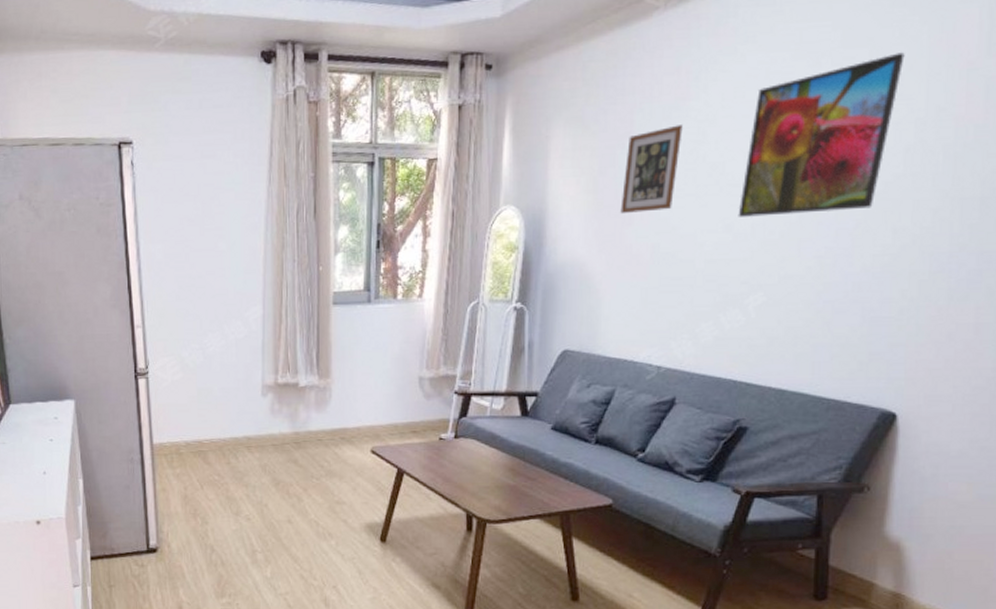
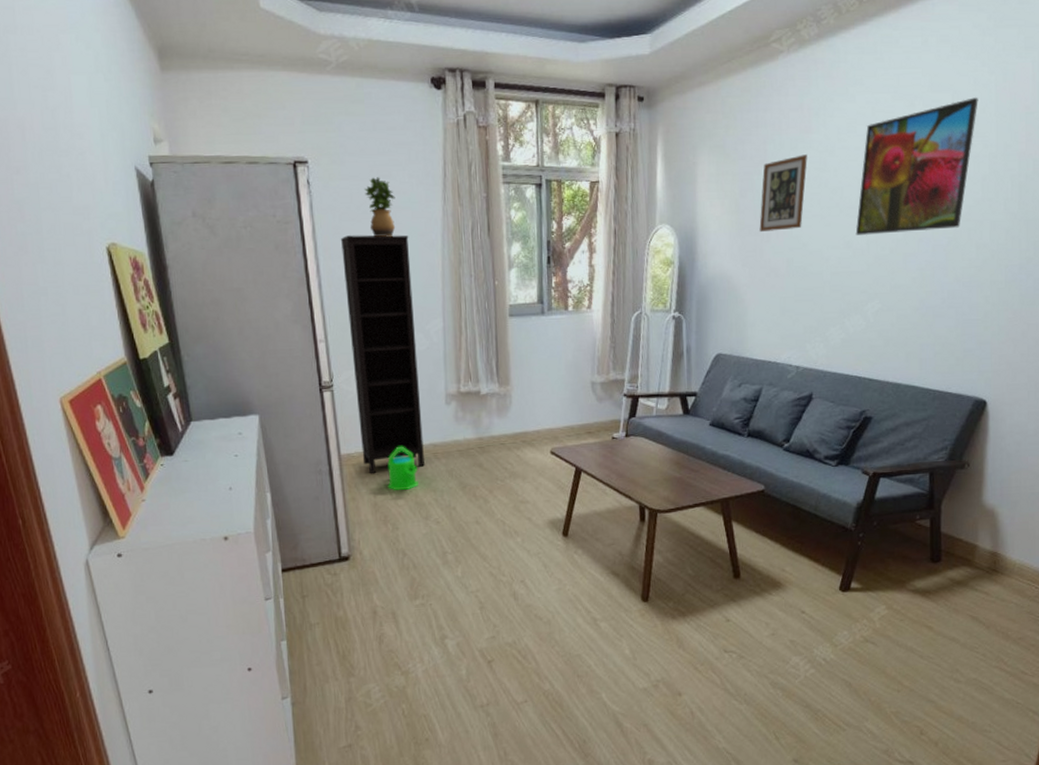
bookcase: none [161,217,237,465] -> present [340,235,425,474]
potted plant: none [188,157,219,220] -> present [365,177,396,237]
watering can: none [199,437,230,484] -> present [387,446,418,491]

